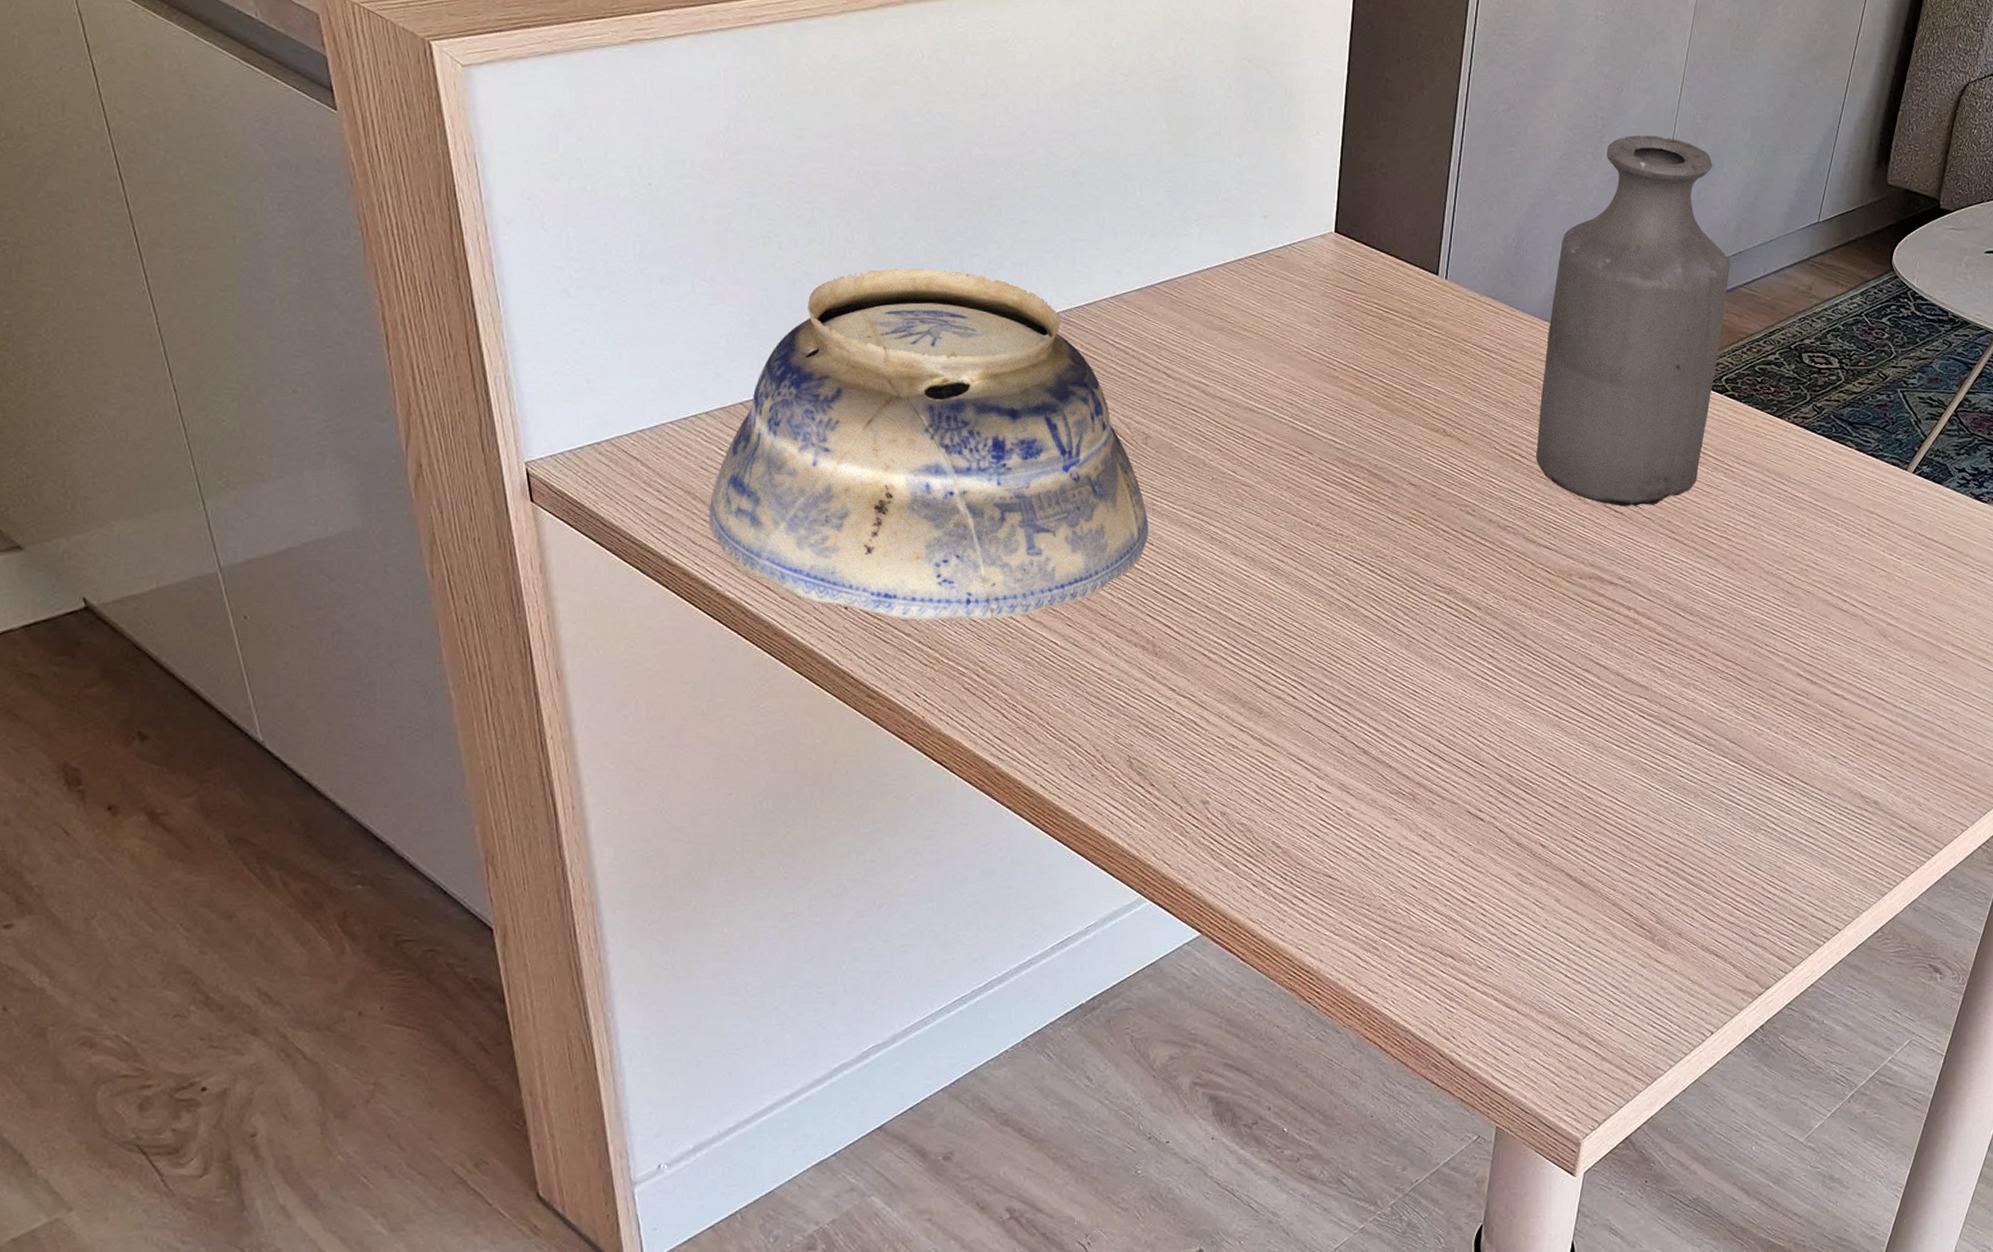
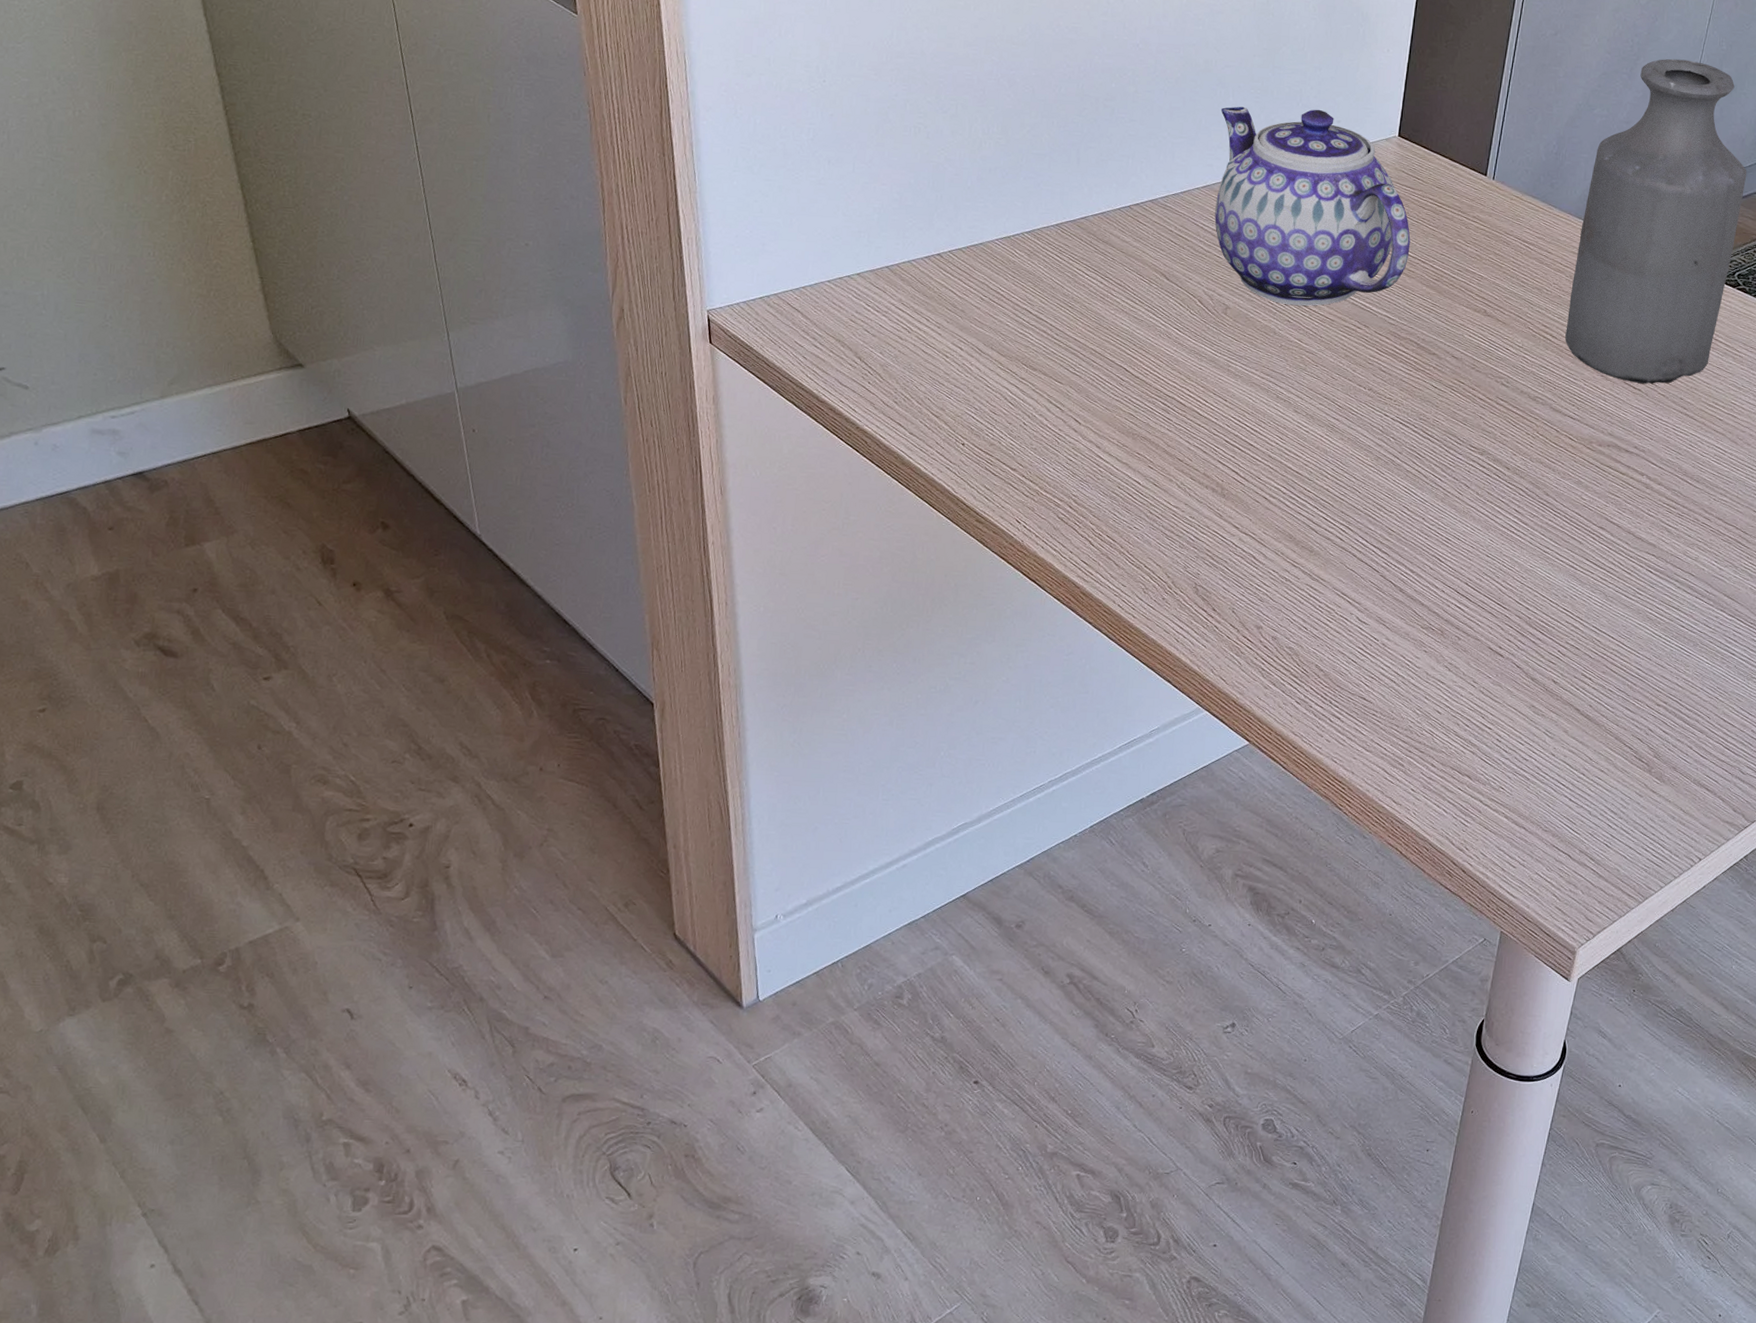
bowl: present [709,268,1149,621] -> none [854,157,1224,460]
teapot: none [1127,202,1355,432] -> present [1214,106,1411,306]

